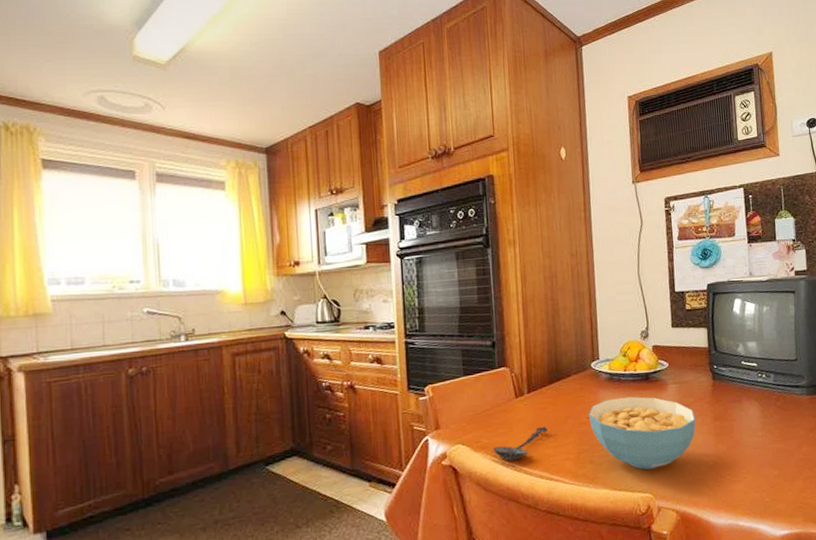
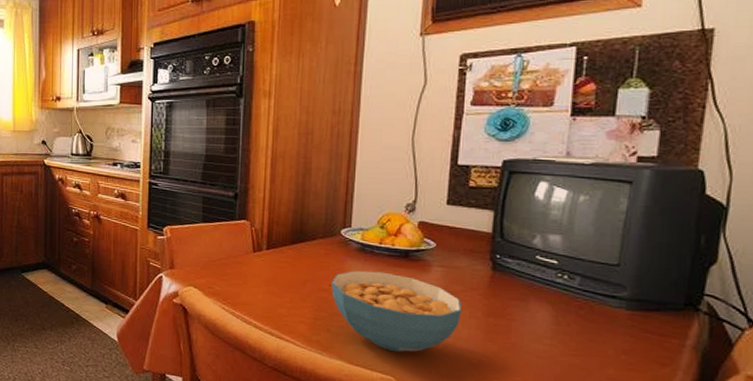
spoon: present [493,426,548,461] -> none [224,284,284,313]

